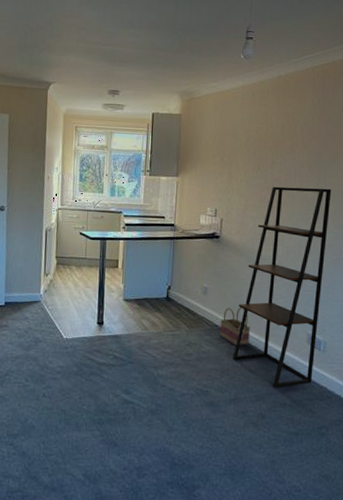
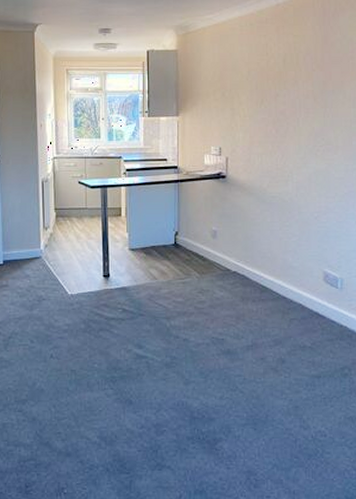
basket: present [220,307,251,346] -> none [232,249,265,289]
shelving unit: present [232,186,332,388] -> none [247,119,339,331]

